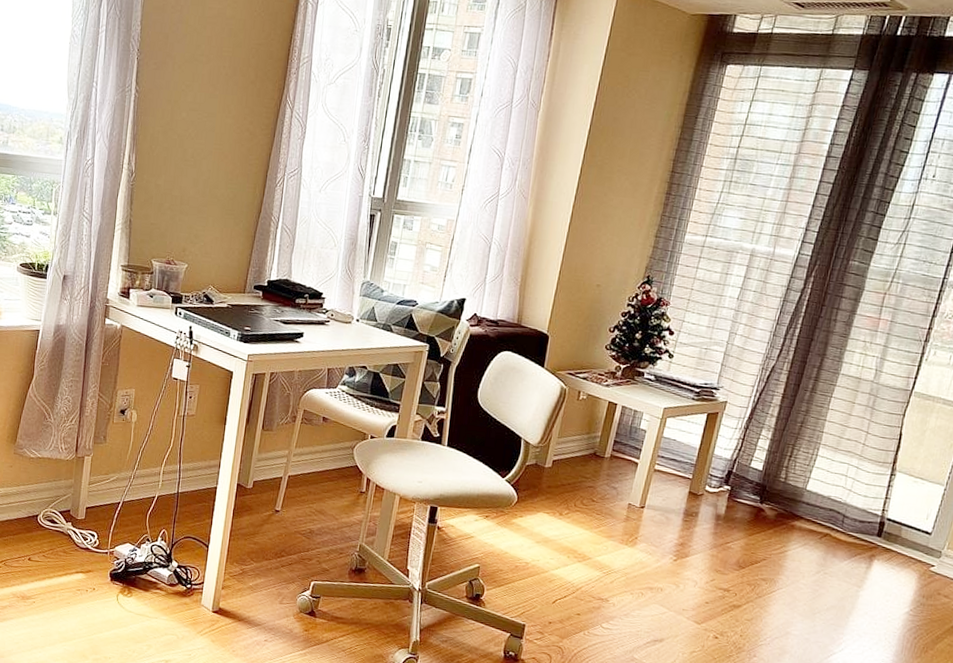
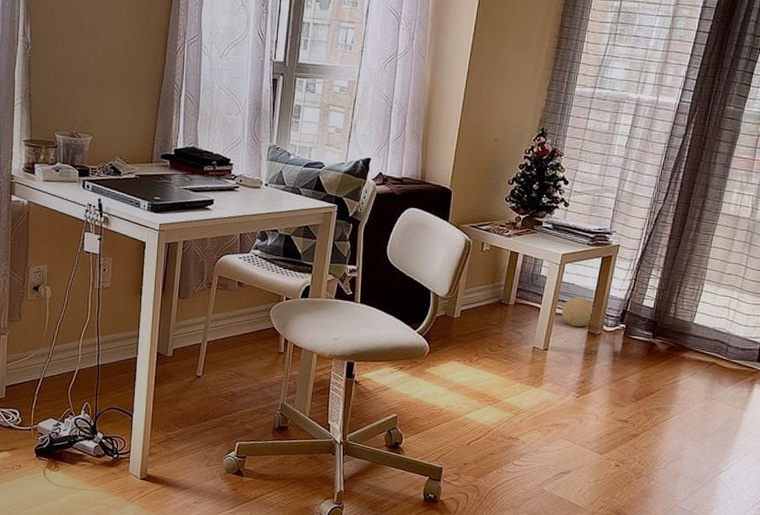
decorative ball: none [661,453,697,486] -> present [562,296,594,327]

